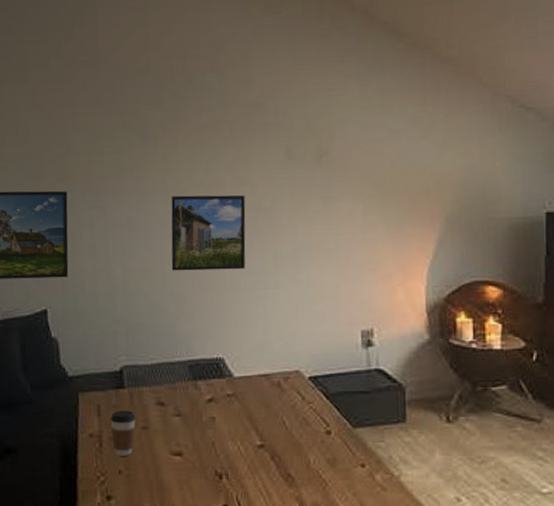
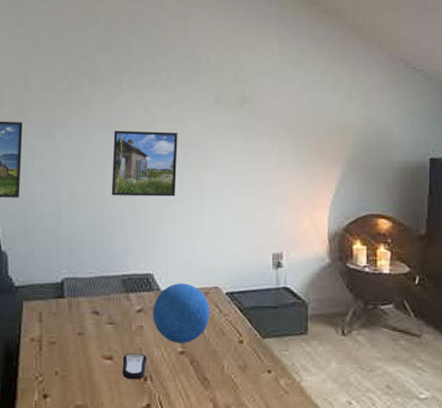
coffee cup: present [110,410,136,456] -> none [50,318,73,359]
remote control: none [193,448,221,478] -> present [122,353,147,380]
decorative ball: none [225,368,291,435] -> present [153,283,210,343]

